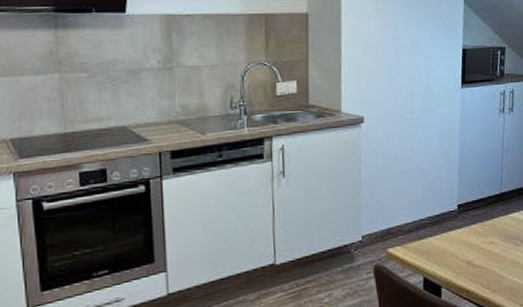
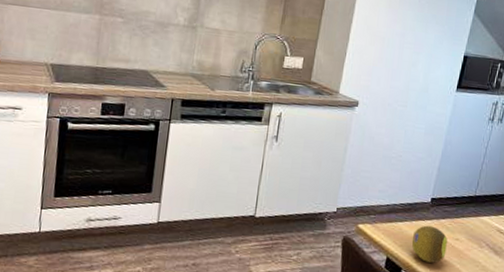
fruit: none [445,234,483,274] -> present [411,225,448,263]

